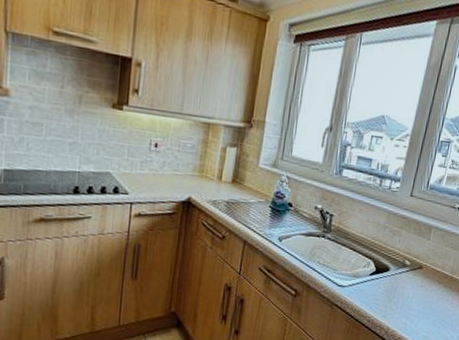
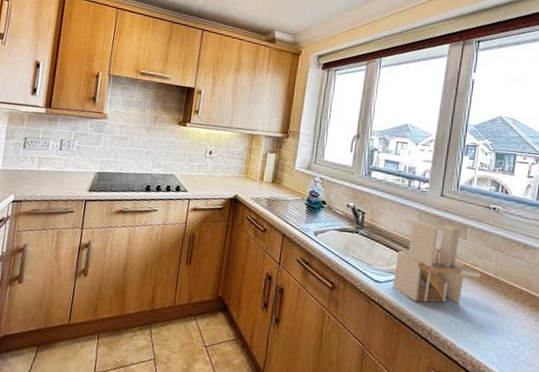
utensil holder: none [355,221,439,303] -> present [392,219,481,304]

